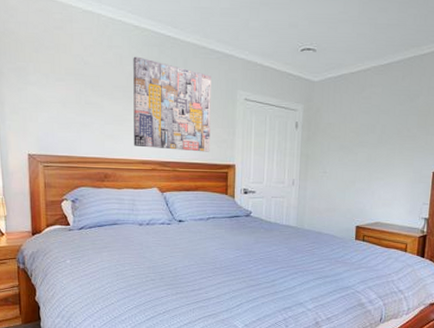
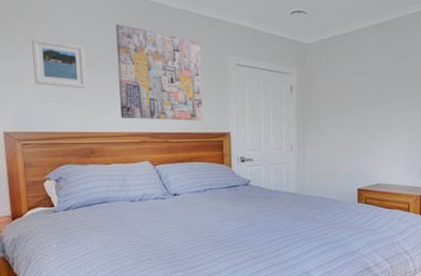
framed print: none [56,67,104,116] -> present [31,38,87,88]

